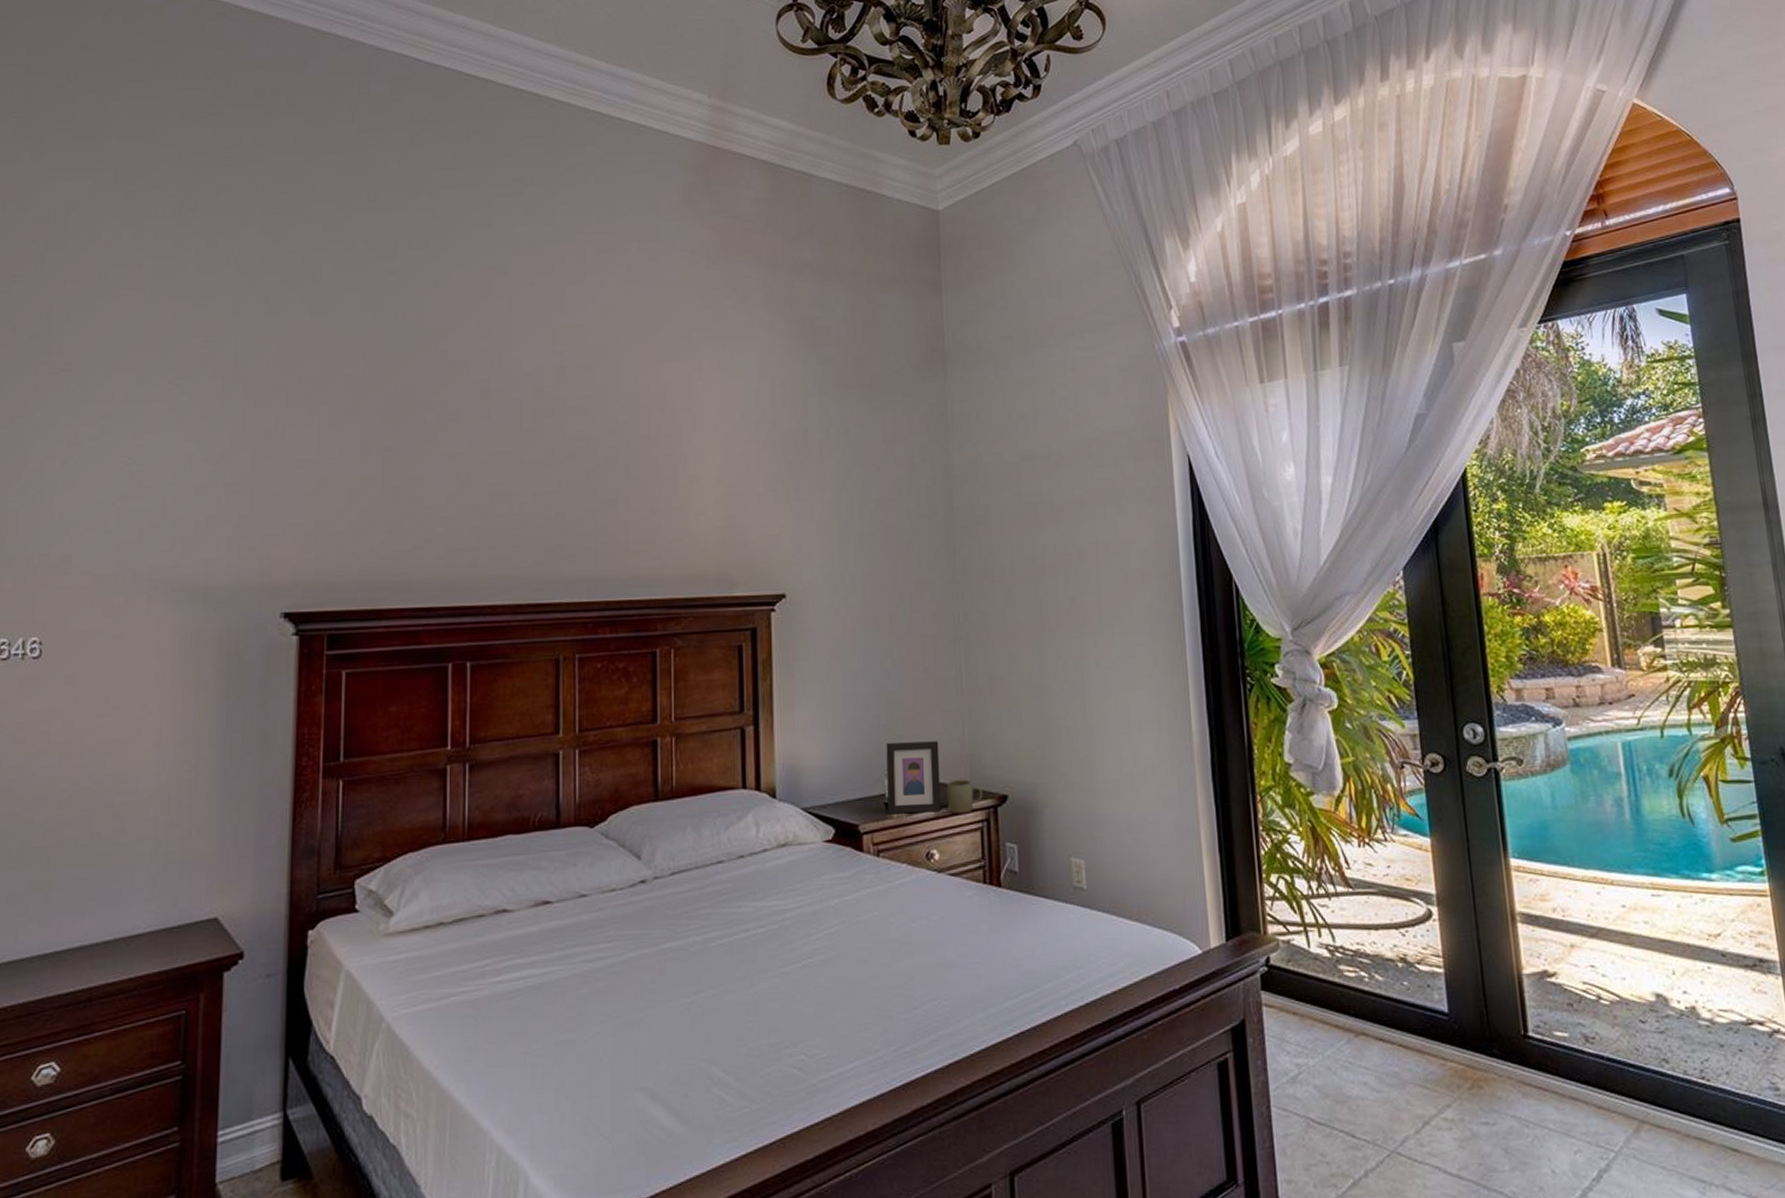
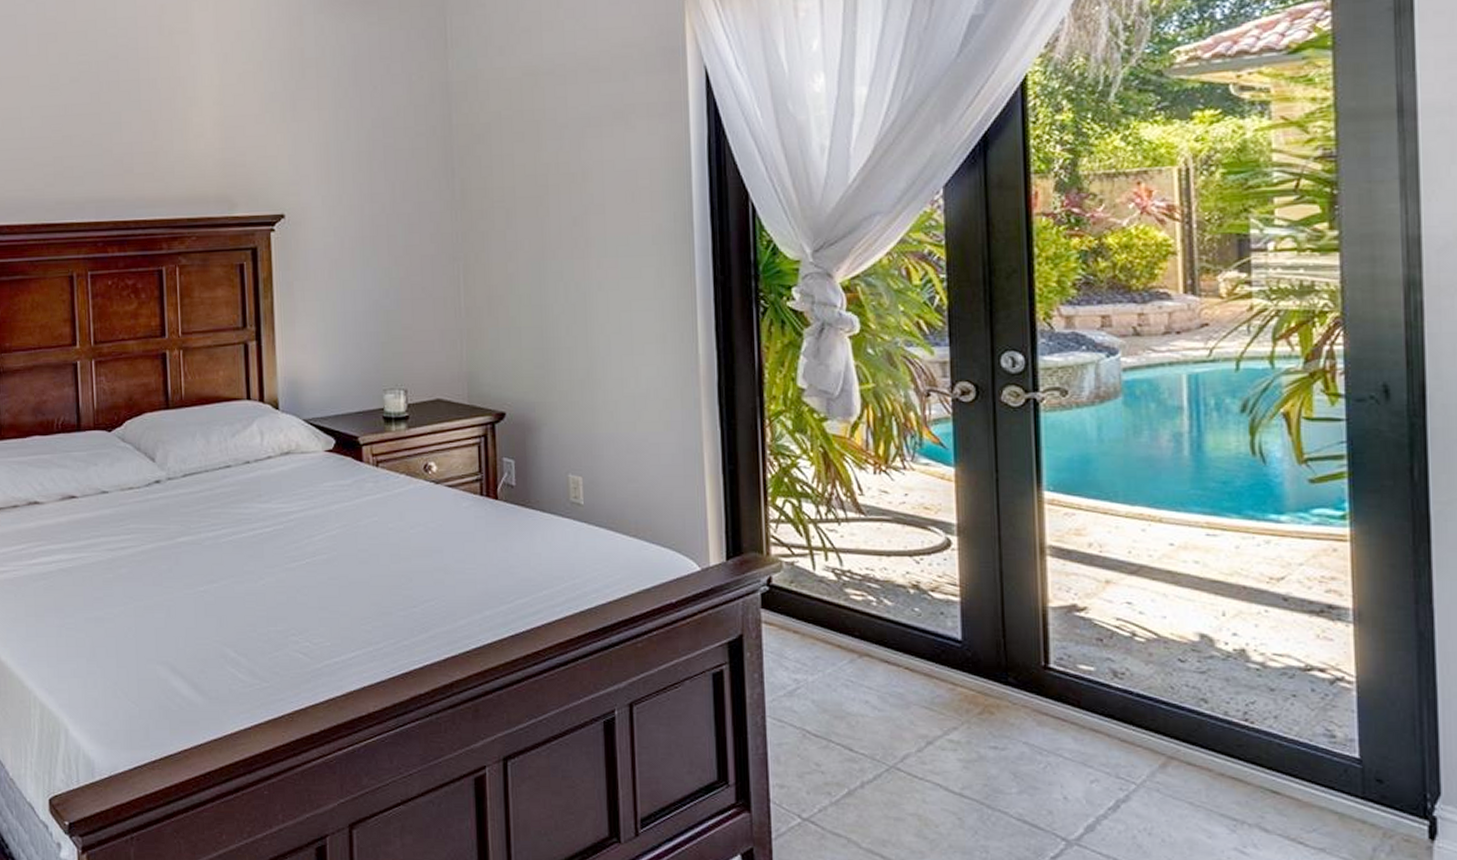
picture frame: present [886,741,942,815] -> none [384,359,439,428]
mug: present [946,780,983,814] -> none [444,397,481,429]

